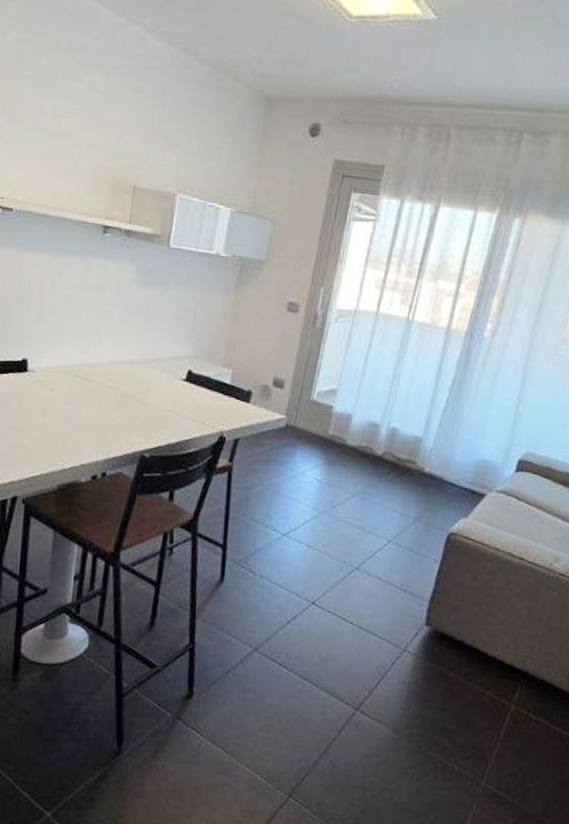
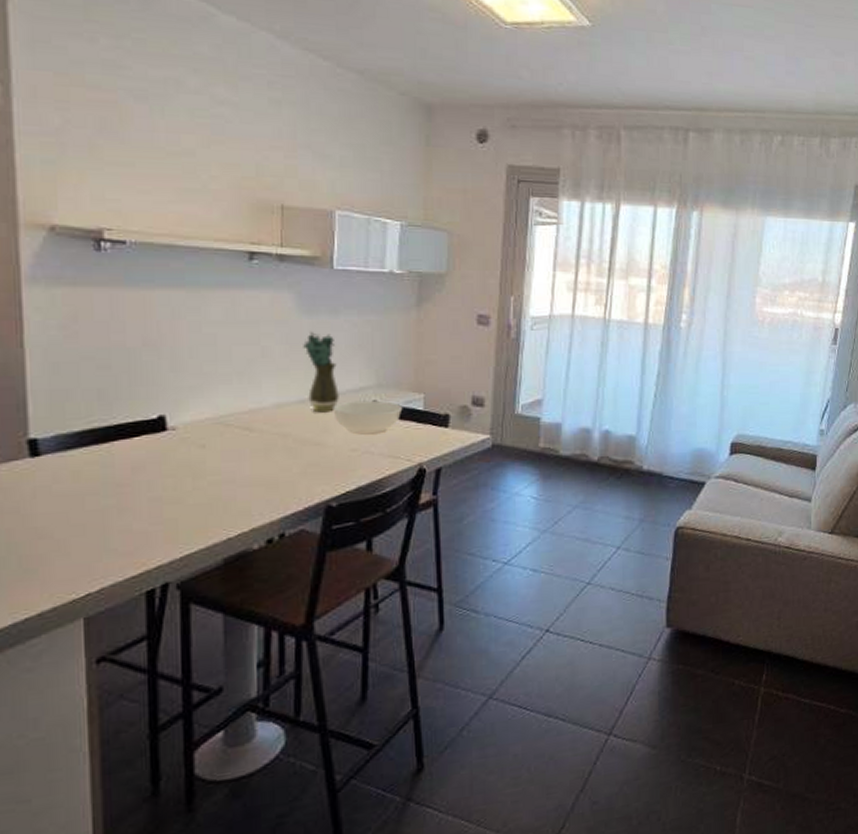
vase: none [136,302,163,376] -> present [303,332,339,414]
bowl: none [155,367,213,400] -> present [333,400,403,435]

